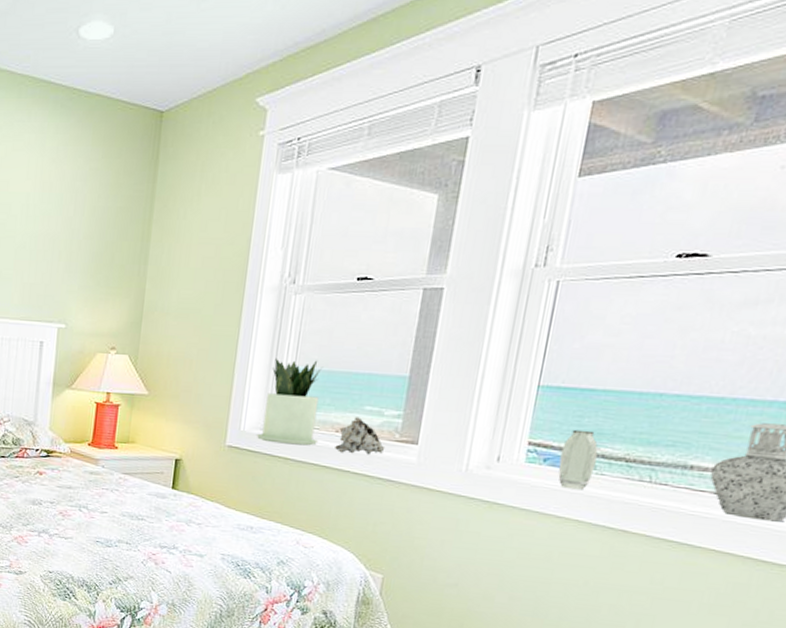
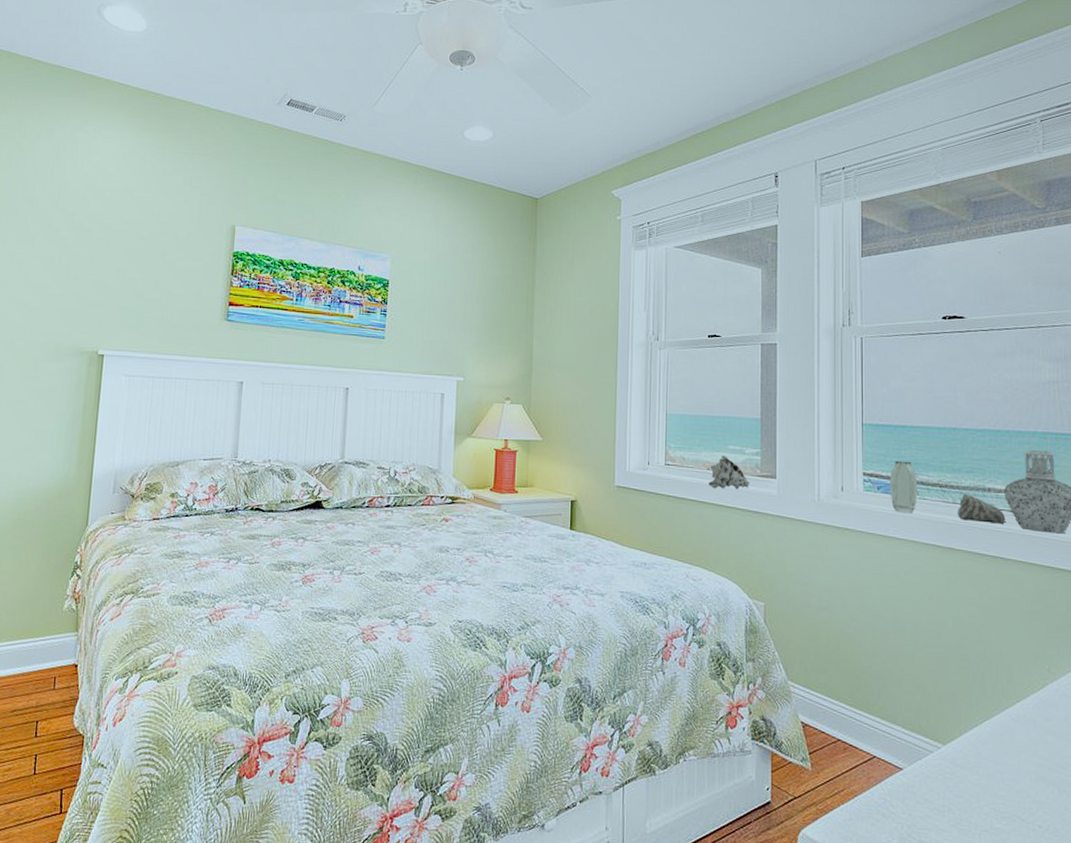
planter: present [256,358,324,446] -> none [640,404,694,483]
seashell: none [642,470,707,509] -> present [958,493,1006,525]

